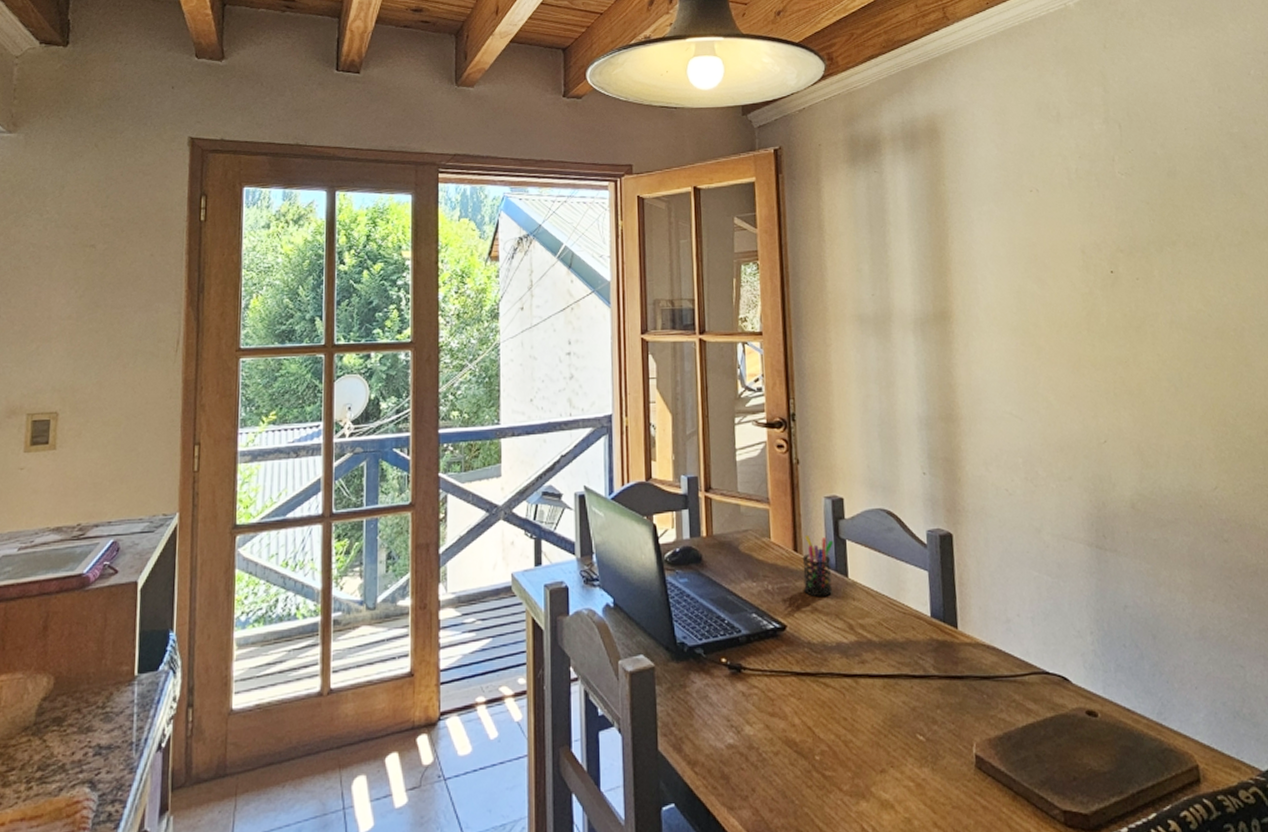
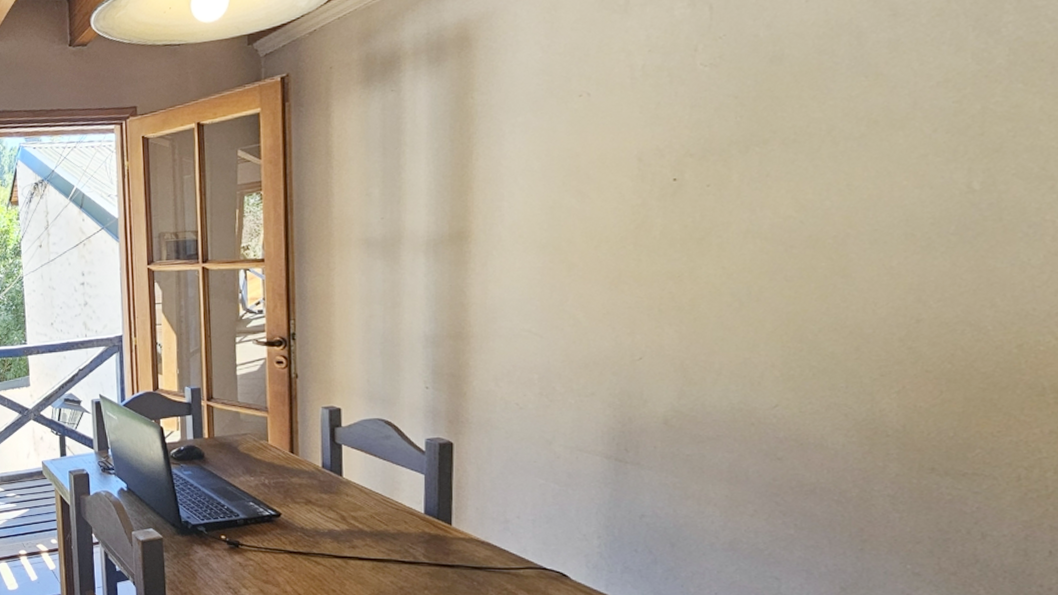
pen holder: present [802,536,834,597] -> none [298,440,330,492]

